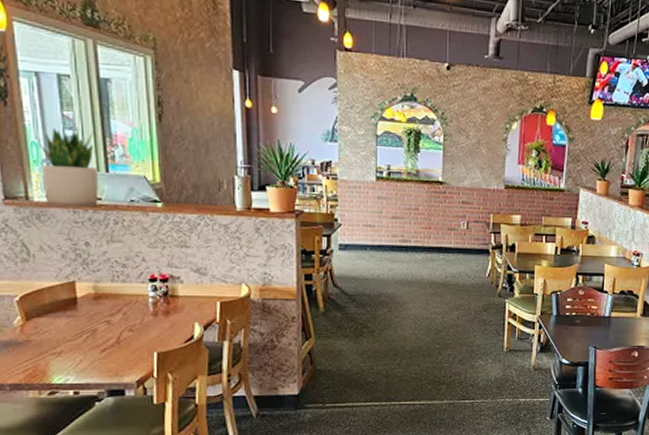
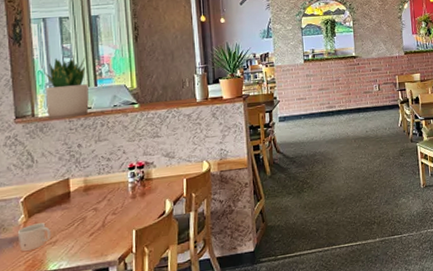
mug: none [13,329,55,359] -> present [17,223,52,252]

